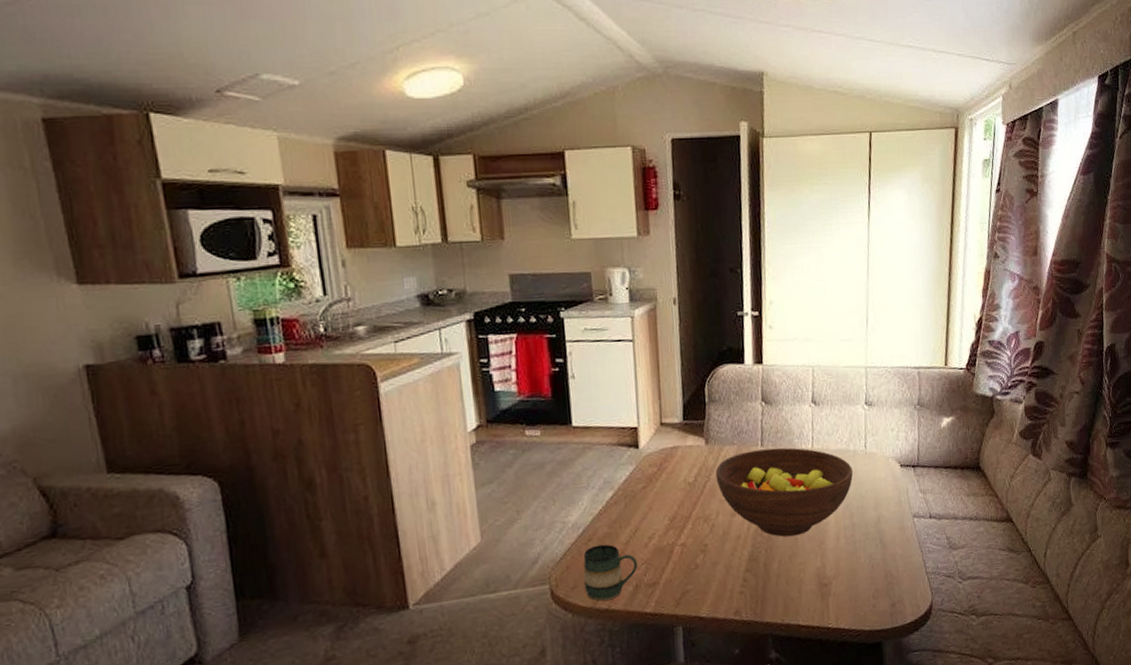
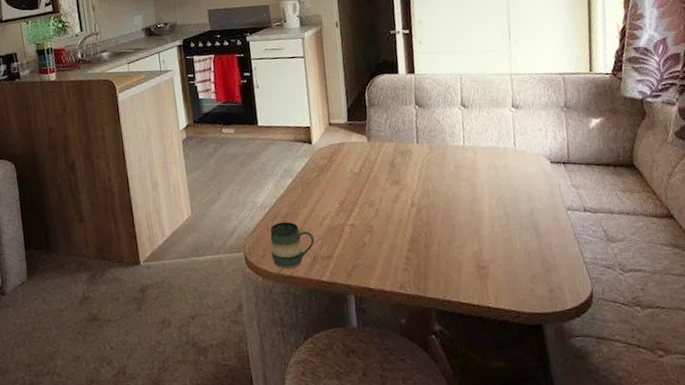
fruit bowl: present [715,447,853,537] -> none [377,144,504,223]

